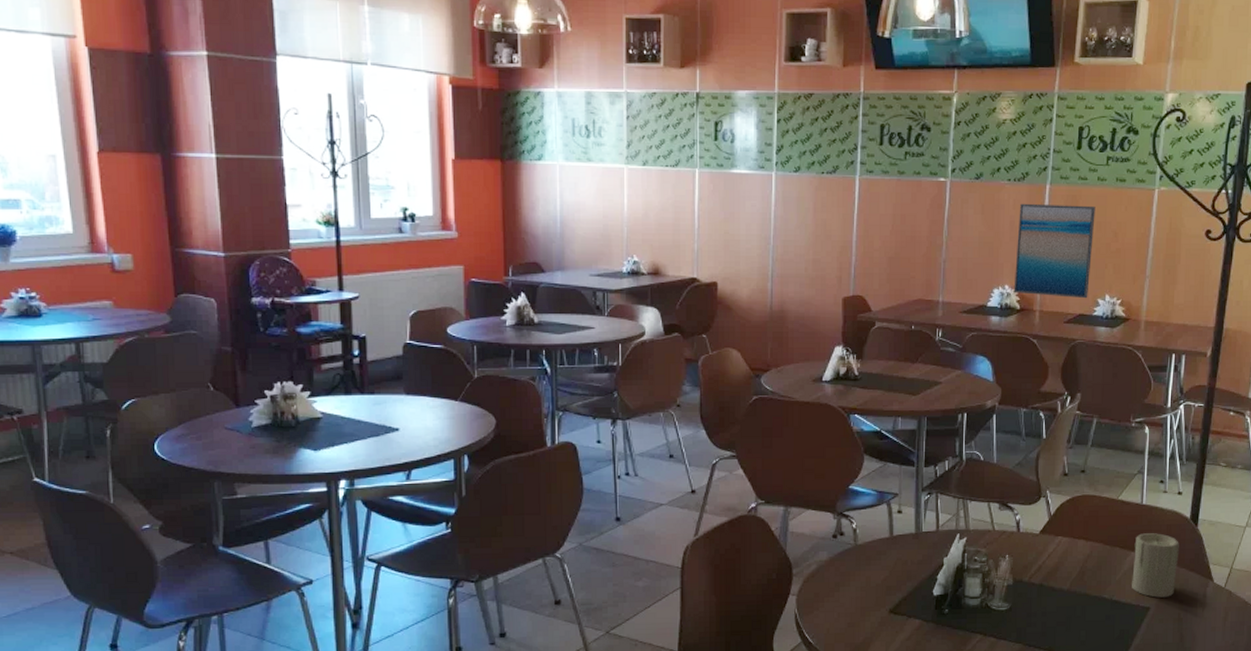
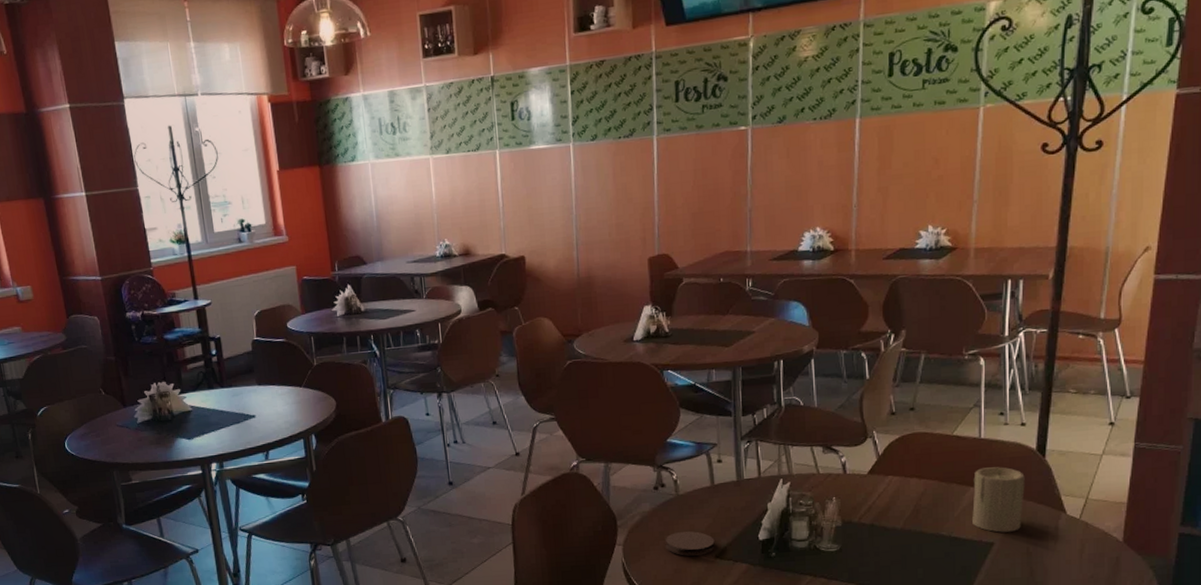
coaster: none [841,583,890,609] -> present [666,531,715,556]
wall art: present [1013,203,1096,299] -> none [825,134,913,235]

